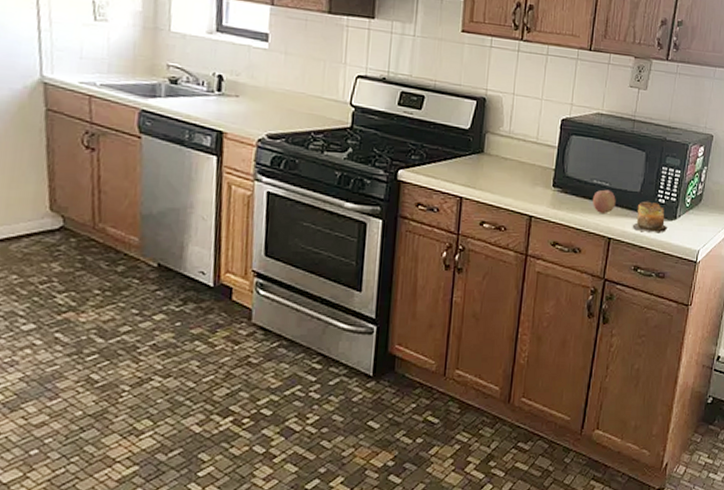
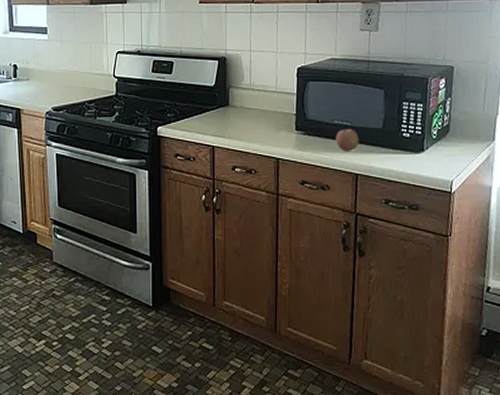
jar: present [632,201,667,234] -> none [378,136,415,167]

